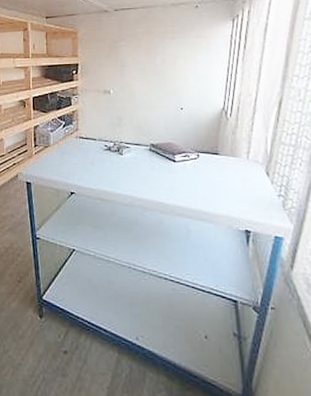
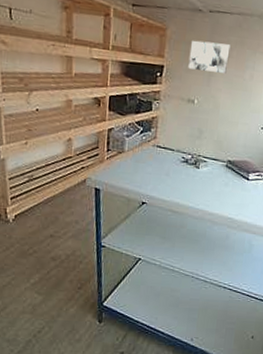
wall art: none [100,36,139,63] -> present [188,40,231,73]

